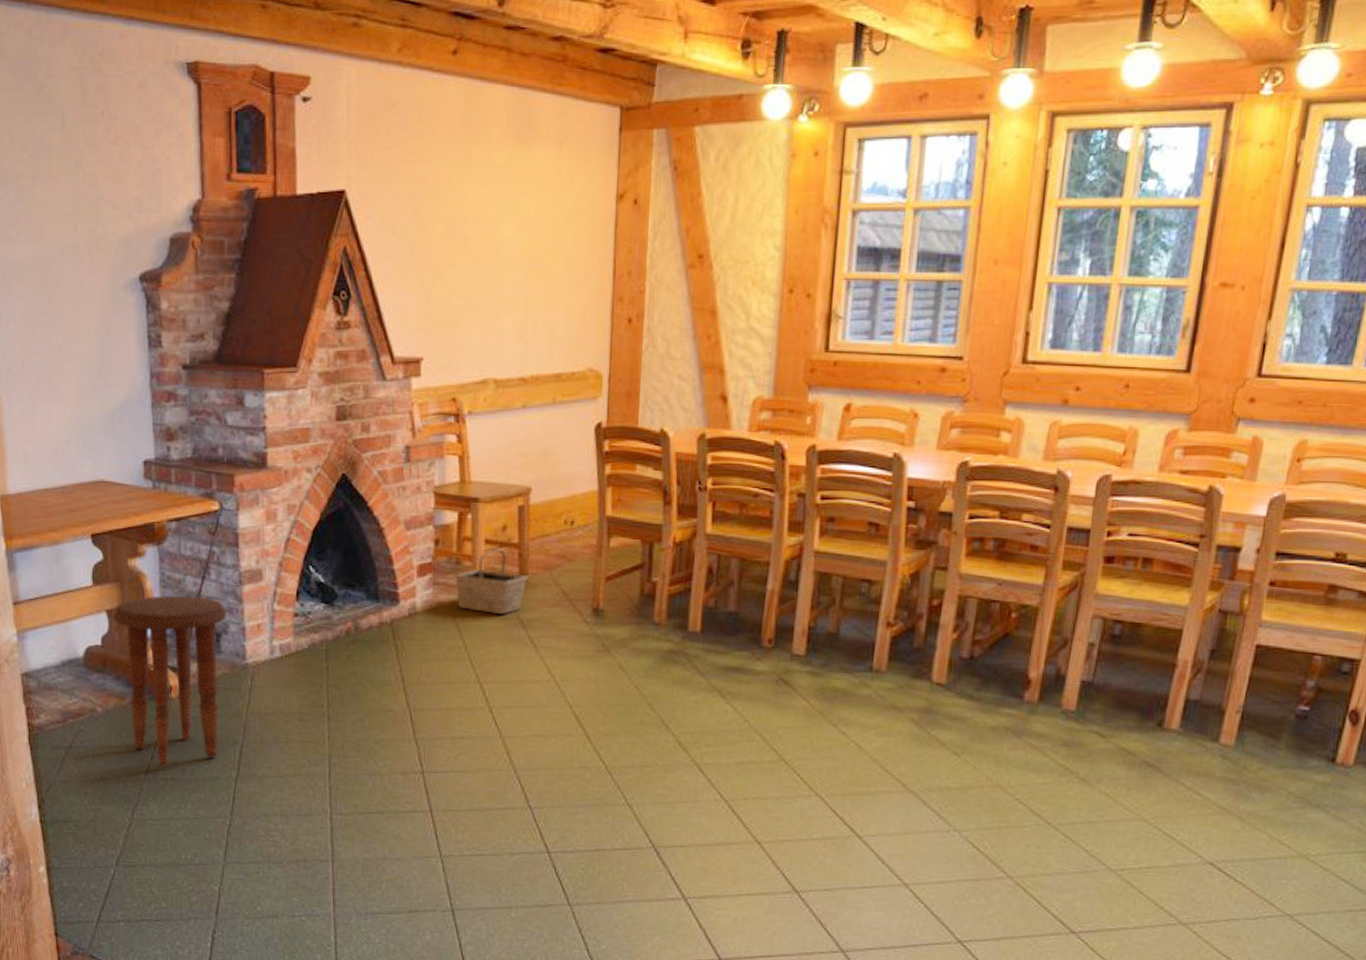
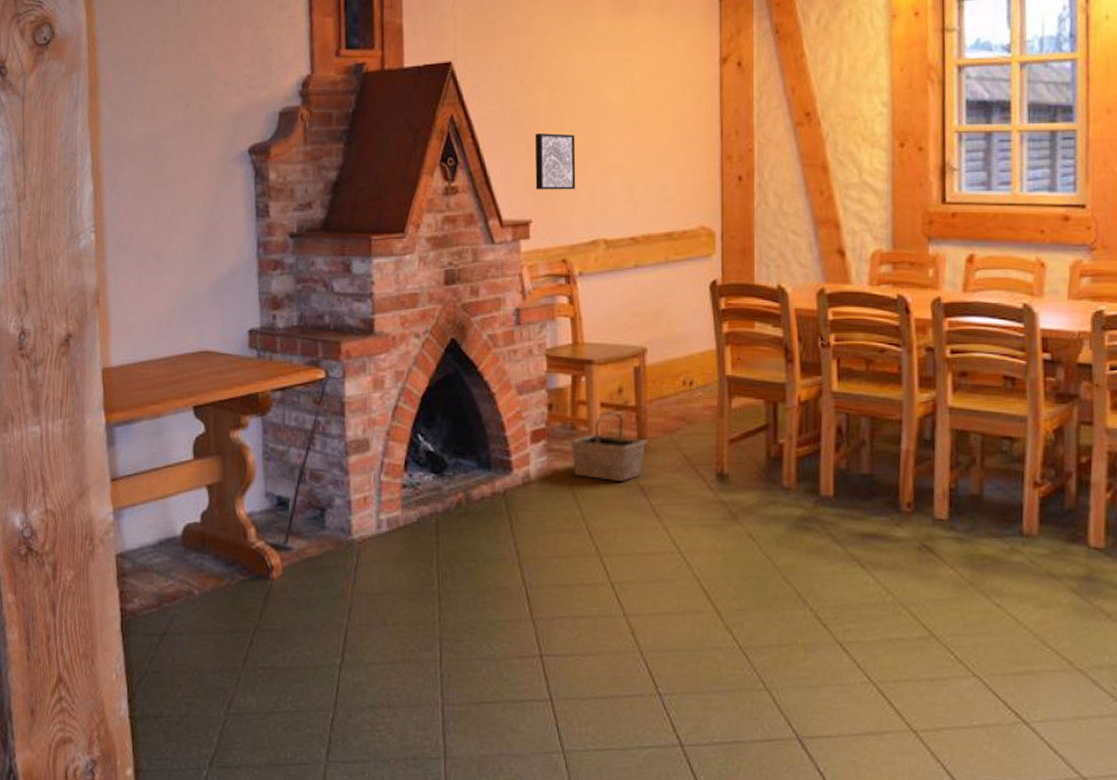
side table: present [113,595,227,768] -> none [213,467,332,655]
wall art: none [427,269,469,328] -> present [535,133,576,190]

